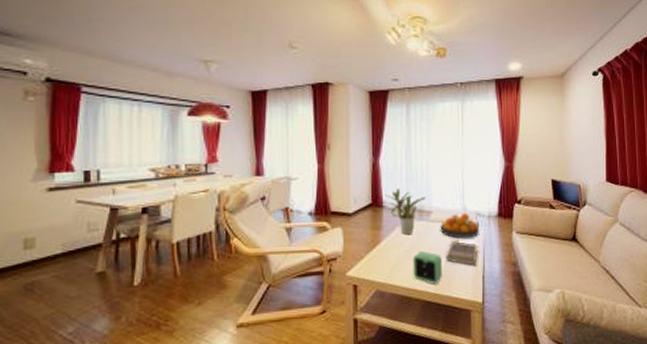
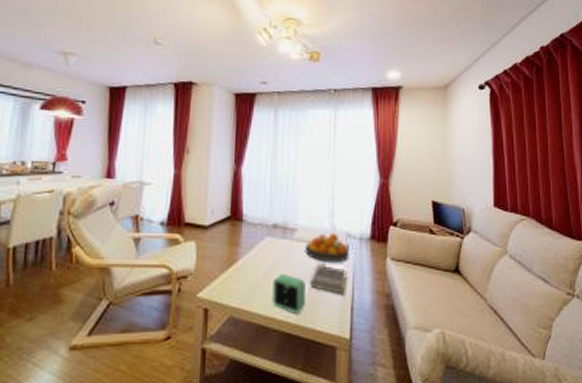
potted plant: present [386,188,426,234] -> none [246,201,291,253]

